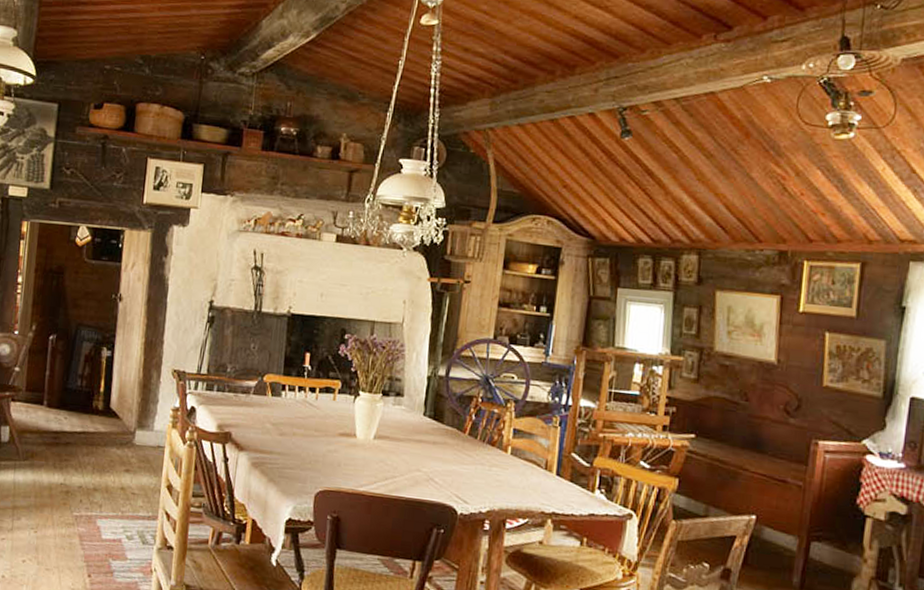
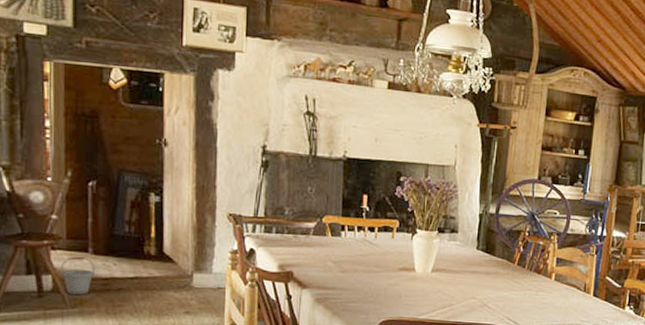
bucket: none [17,409,48,448] -> present [61,256,95,296]

